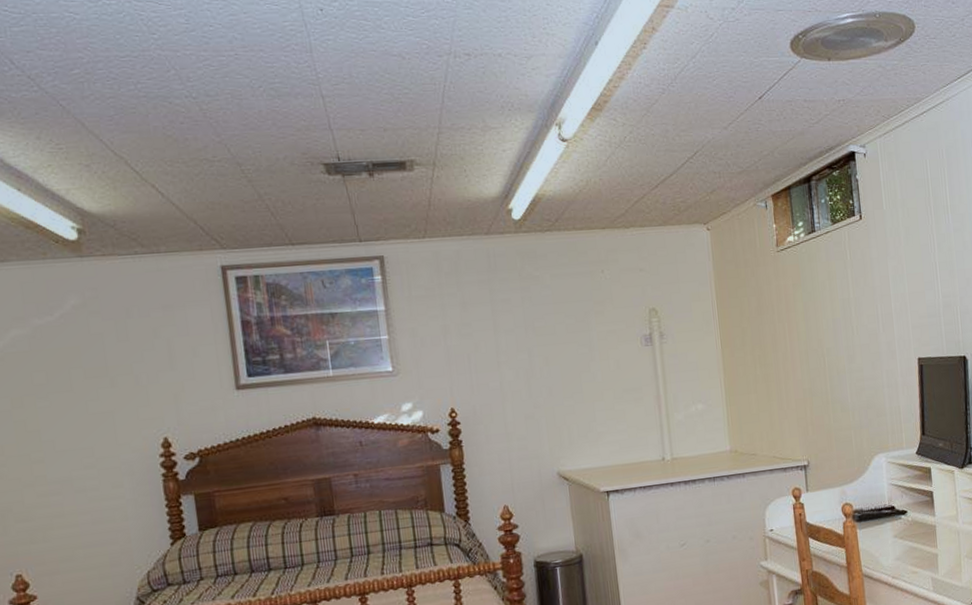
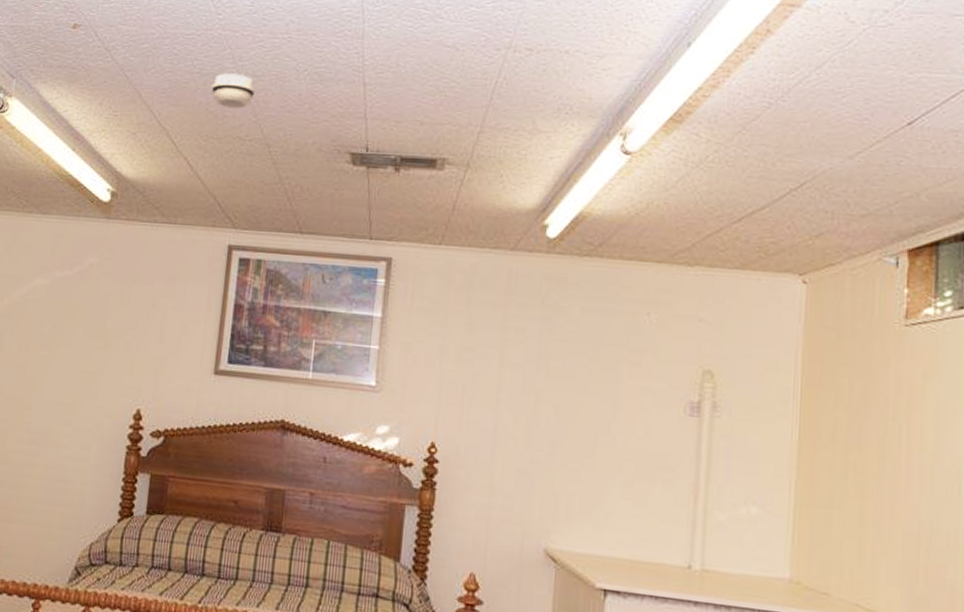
smoke detector: none [163,95,212,131] -> present [211,73,255,109]

